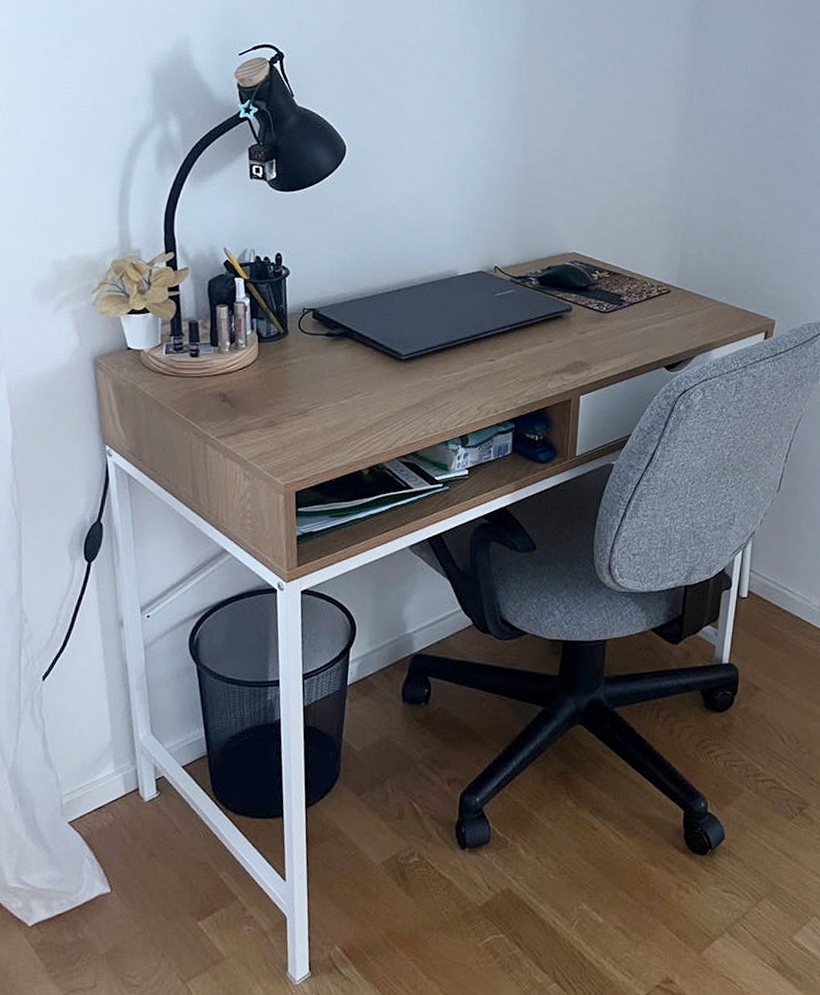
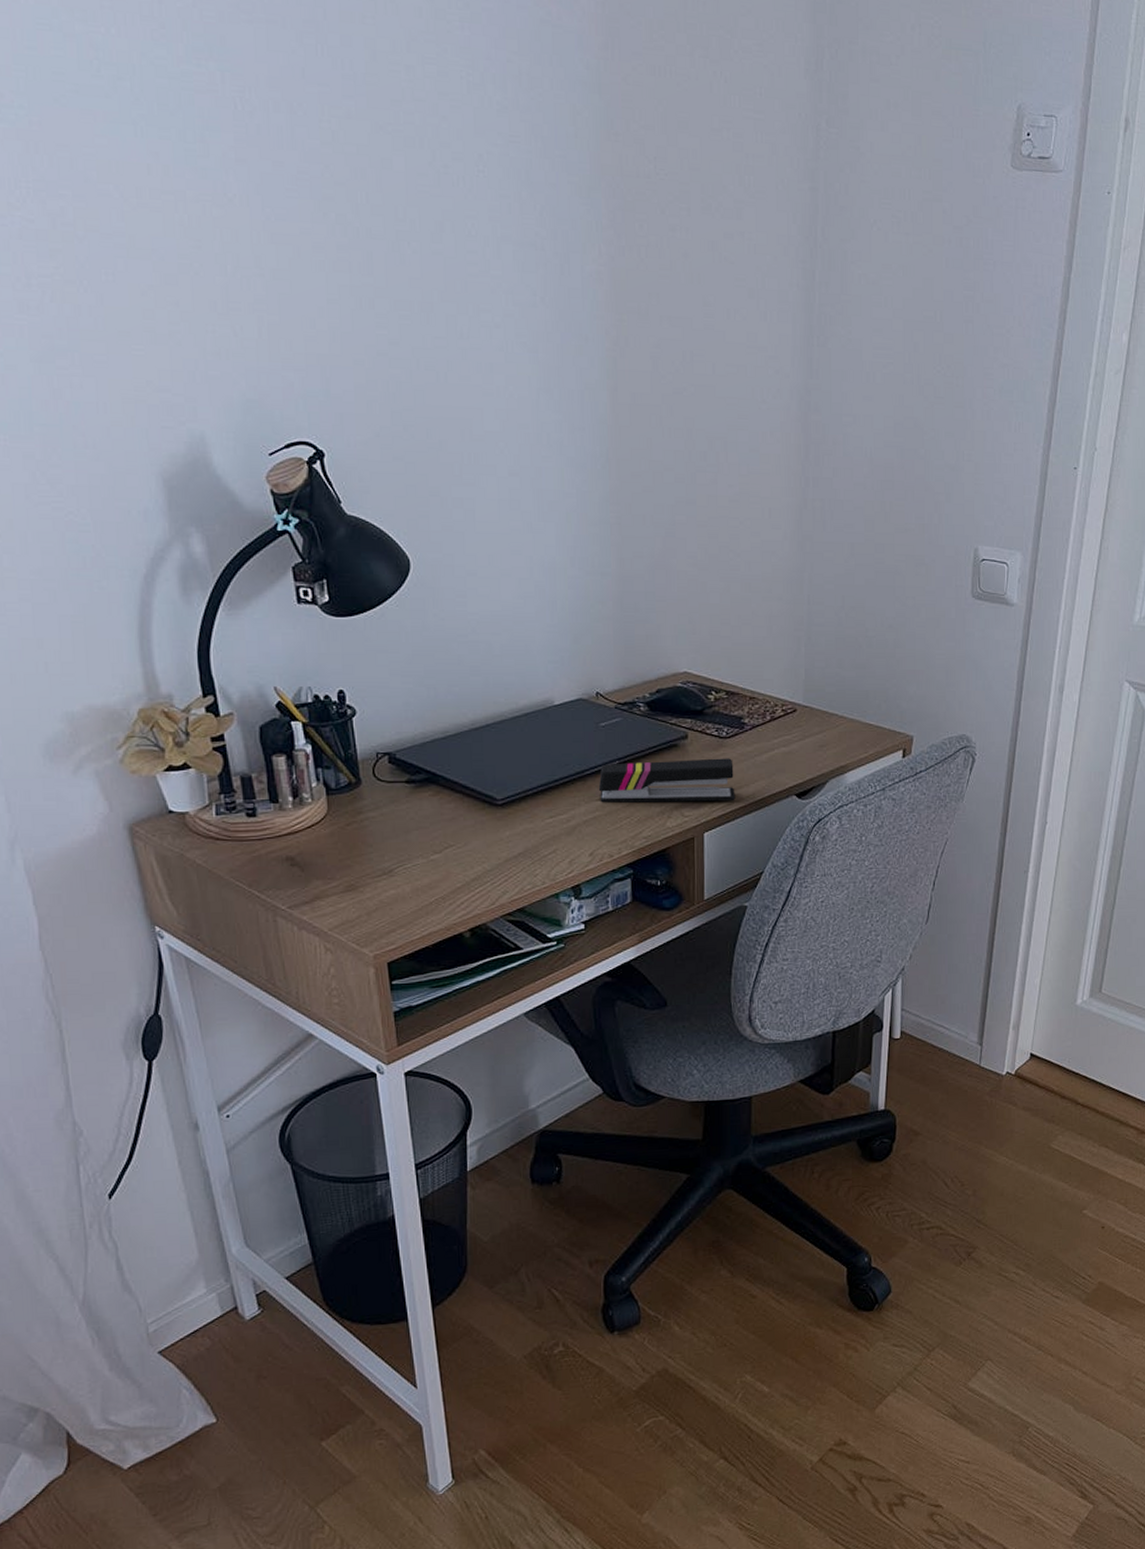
stapler: none [490,329,611,369] -> present [598,758,736,803]

